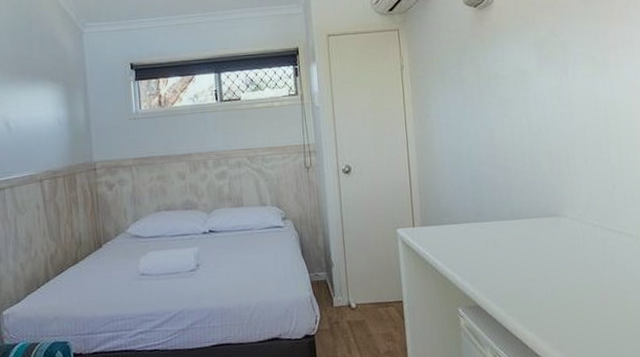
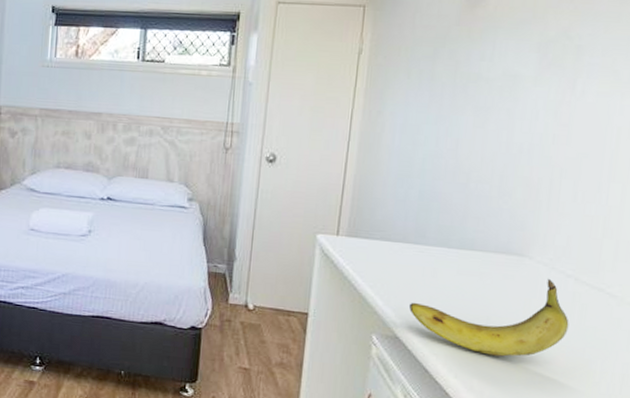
fruit: none [482,230,605,305] -> present [408,278,569,357]

